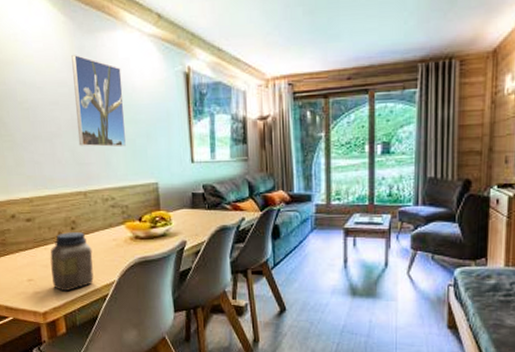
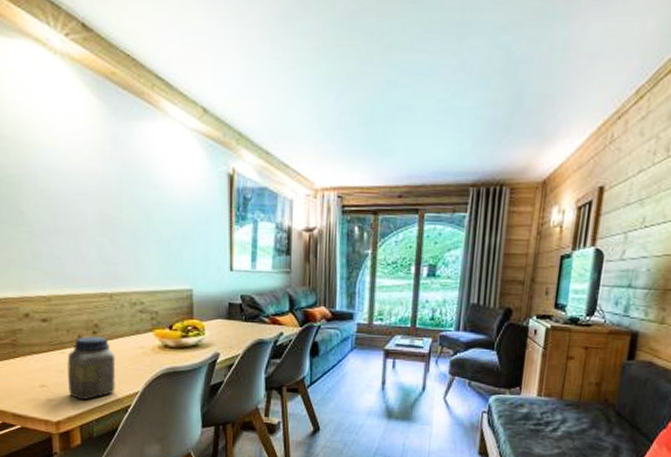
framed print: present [71,55,127,147] -> none [104,143,161,249]

